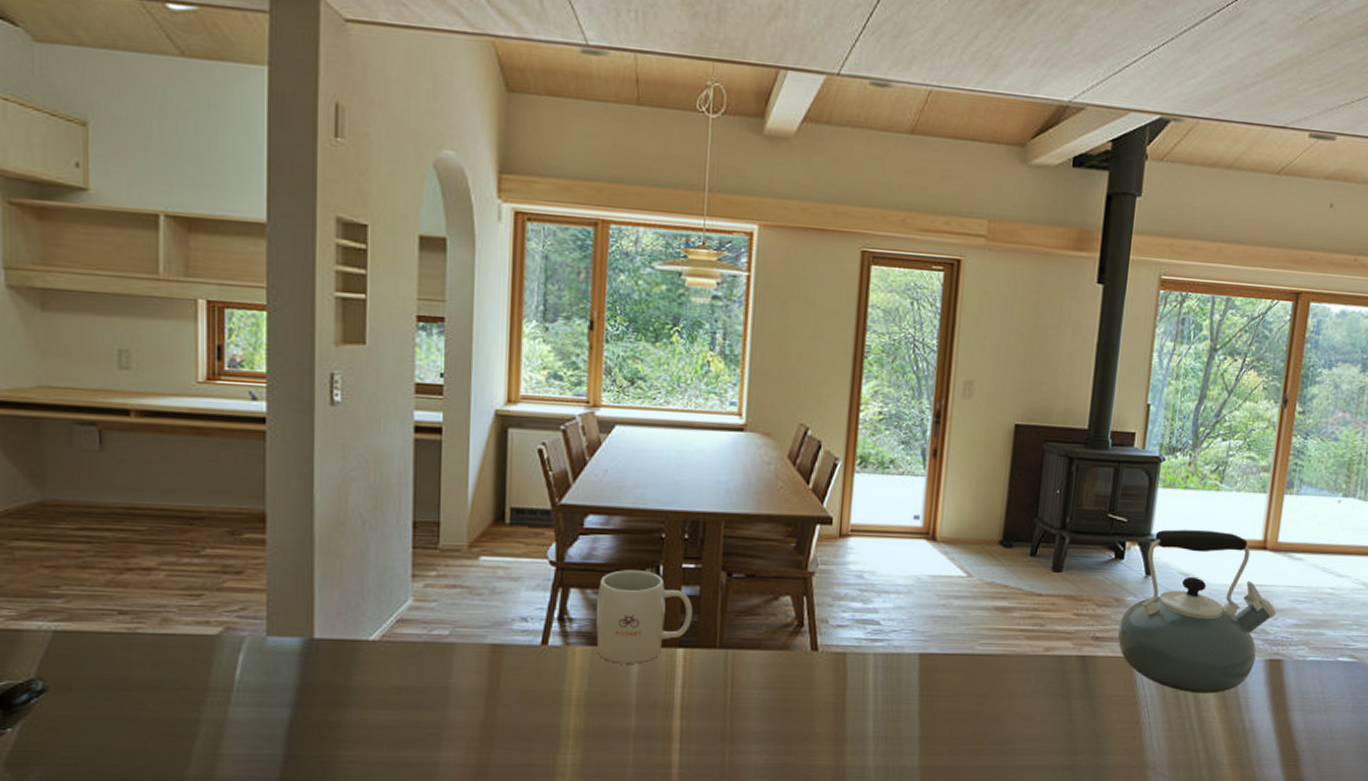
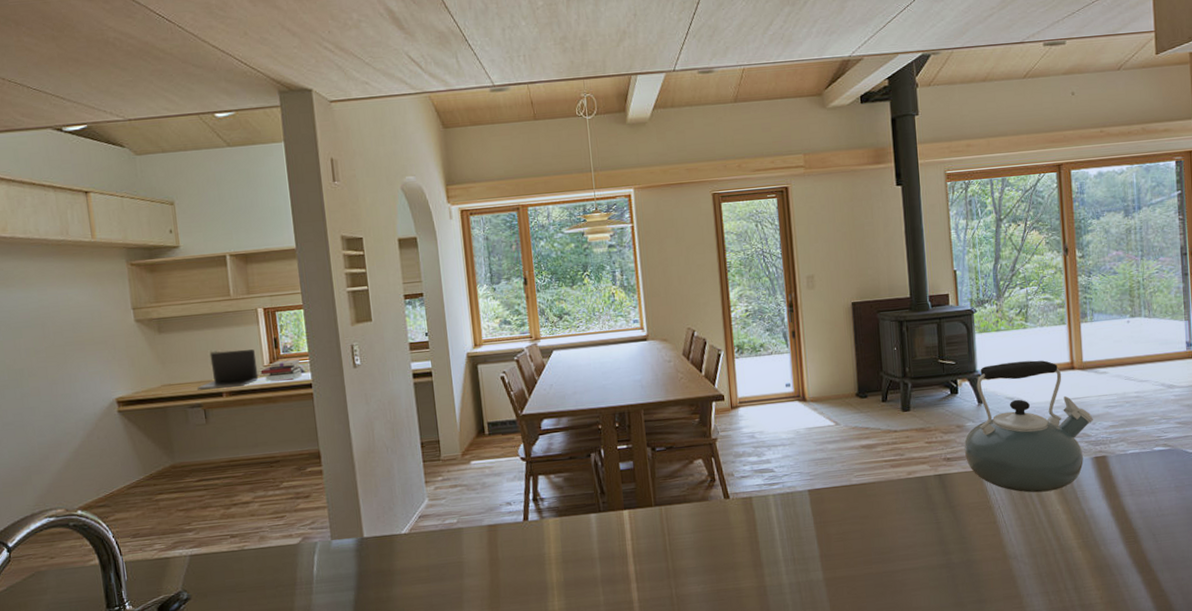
laptop computer: none [93,350,188,407] -> present [197,349,259,390]
books: none [191,378,253,408] -> present [260,358,302,382]
mug: present [595,570,694,664] -> none [558,455,631,528]

